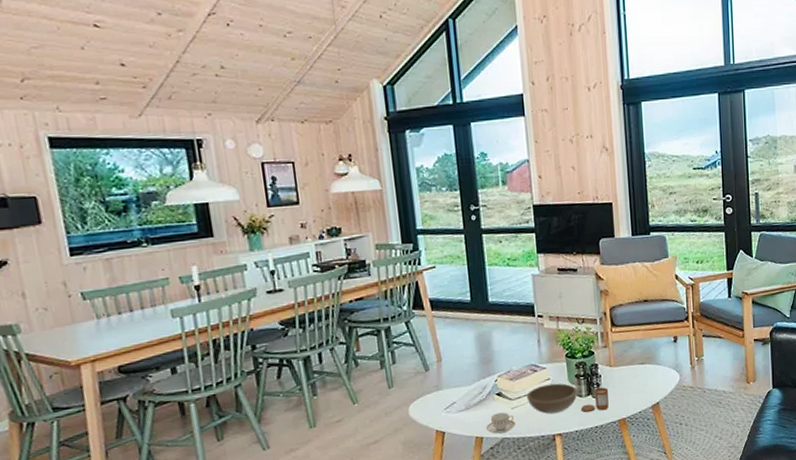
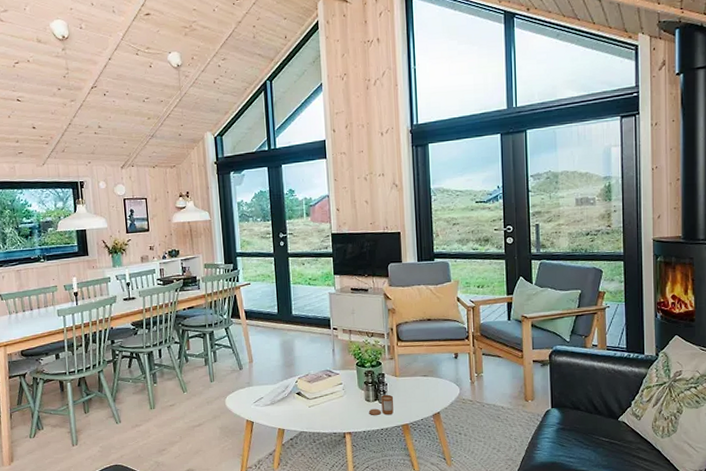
teacup: present [485,412,515,434] -> none [287,409,312,427]
bowl: present [526,383,578,415] -> none [321,388,366,415]

